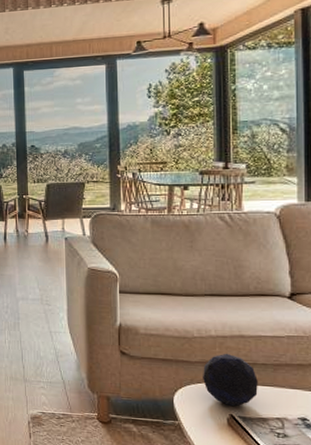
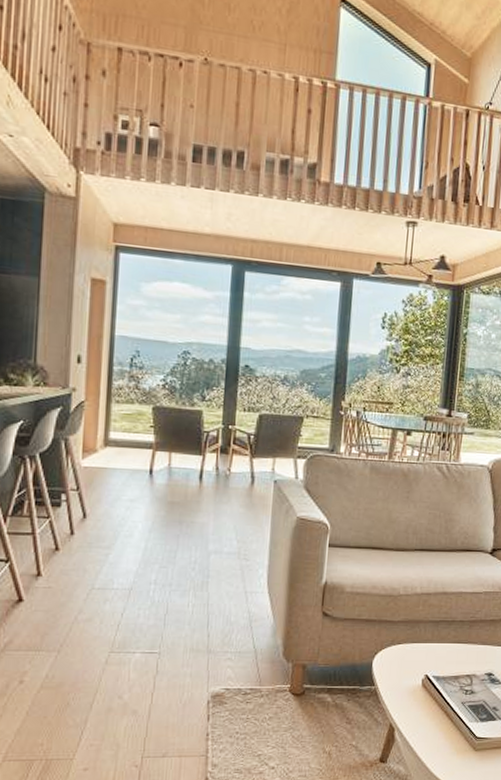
decorative orb: present [203,353,258,407] -> none [403,611,455,667]

